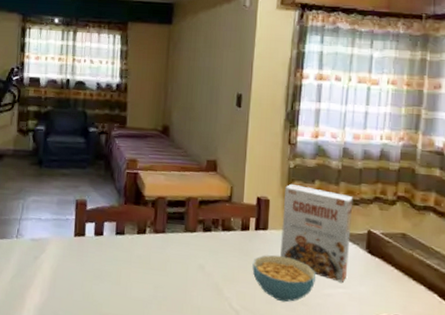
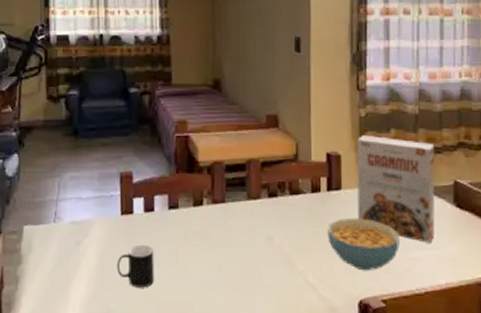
cup: none [67,263,101,301] -> present [117,244,154,288]

